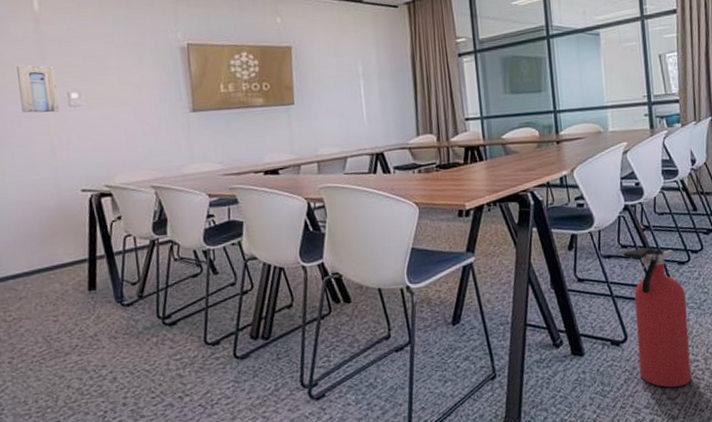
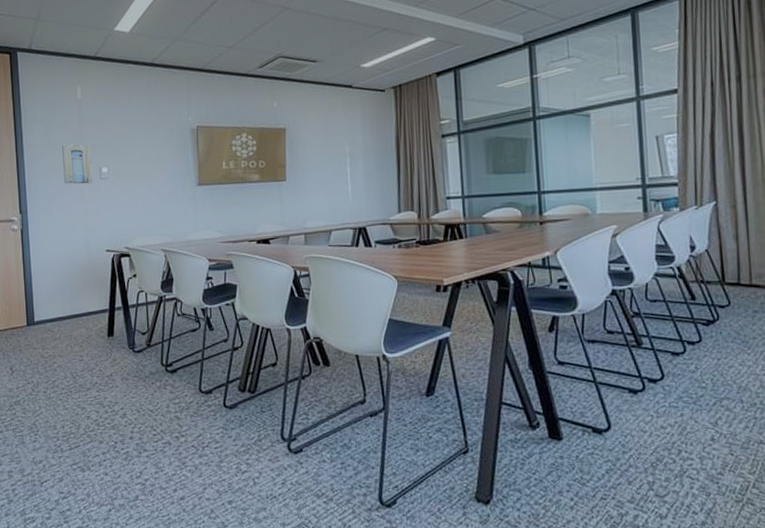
fire extinguisher: present [623,247,691,388] -> none [609,335,684,484]

